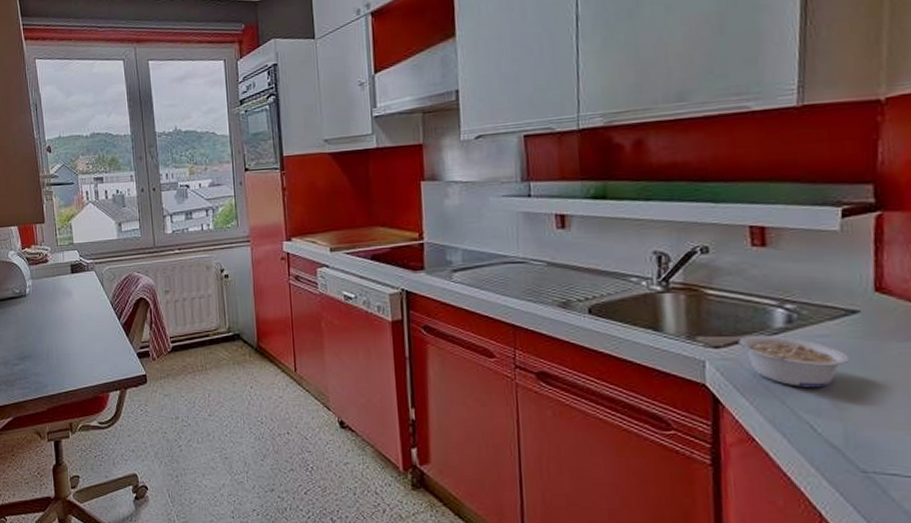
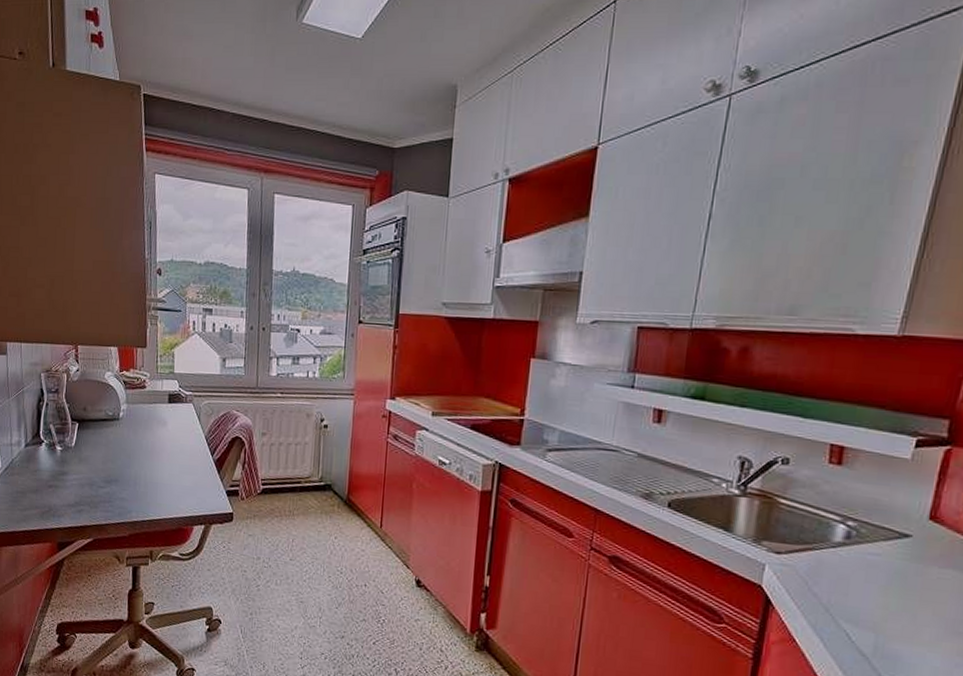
legume: present [738,334,849,388] -> none [798,545,893,601]

